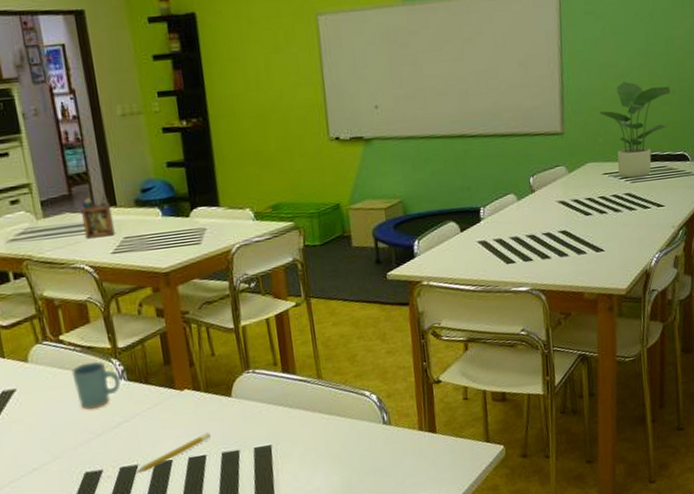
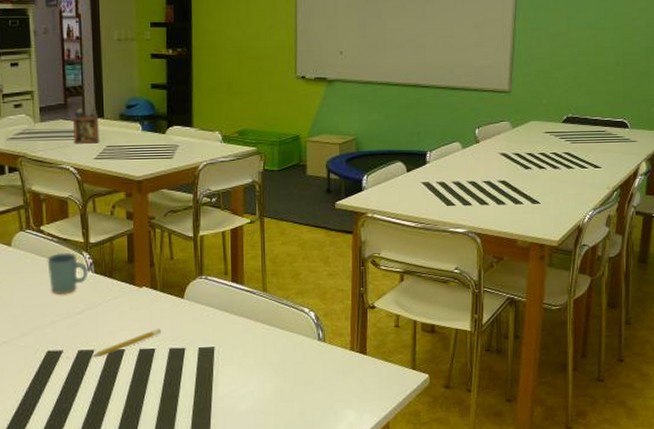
potted plant: present [599,81,670,179] -> none [546,50,615,140]

